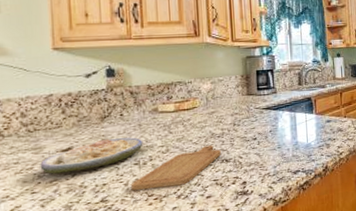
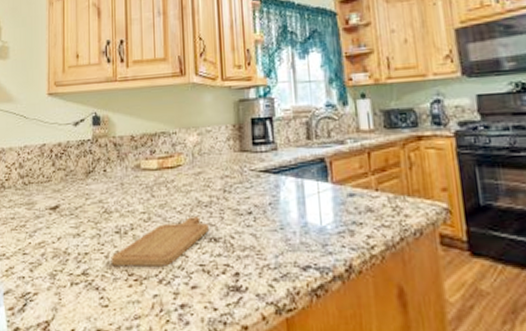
soup: present [40,137,143,174] -> none [31,198,125,235]

